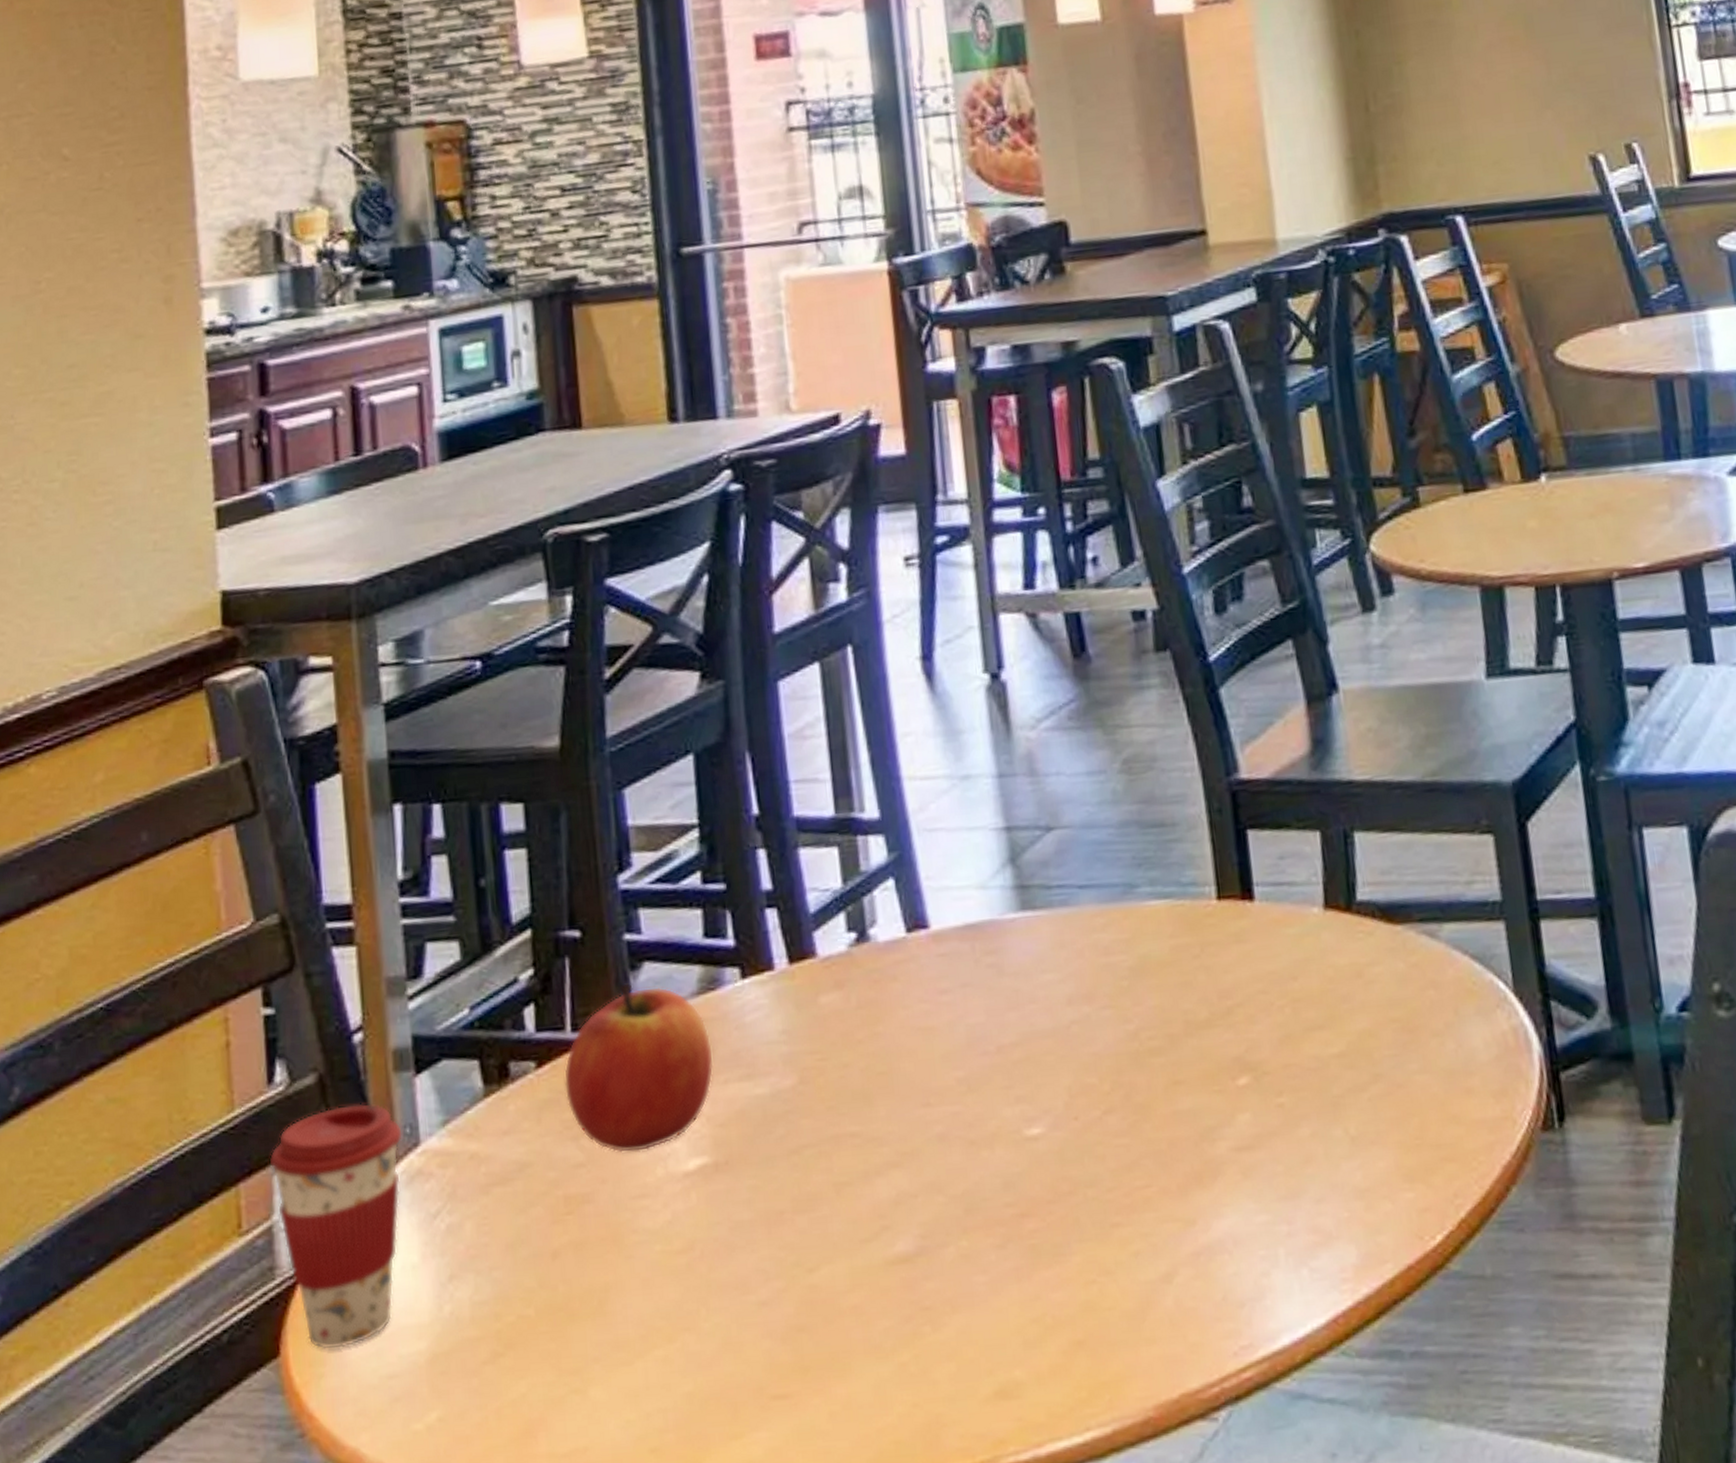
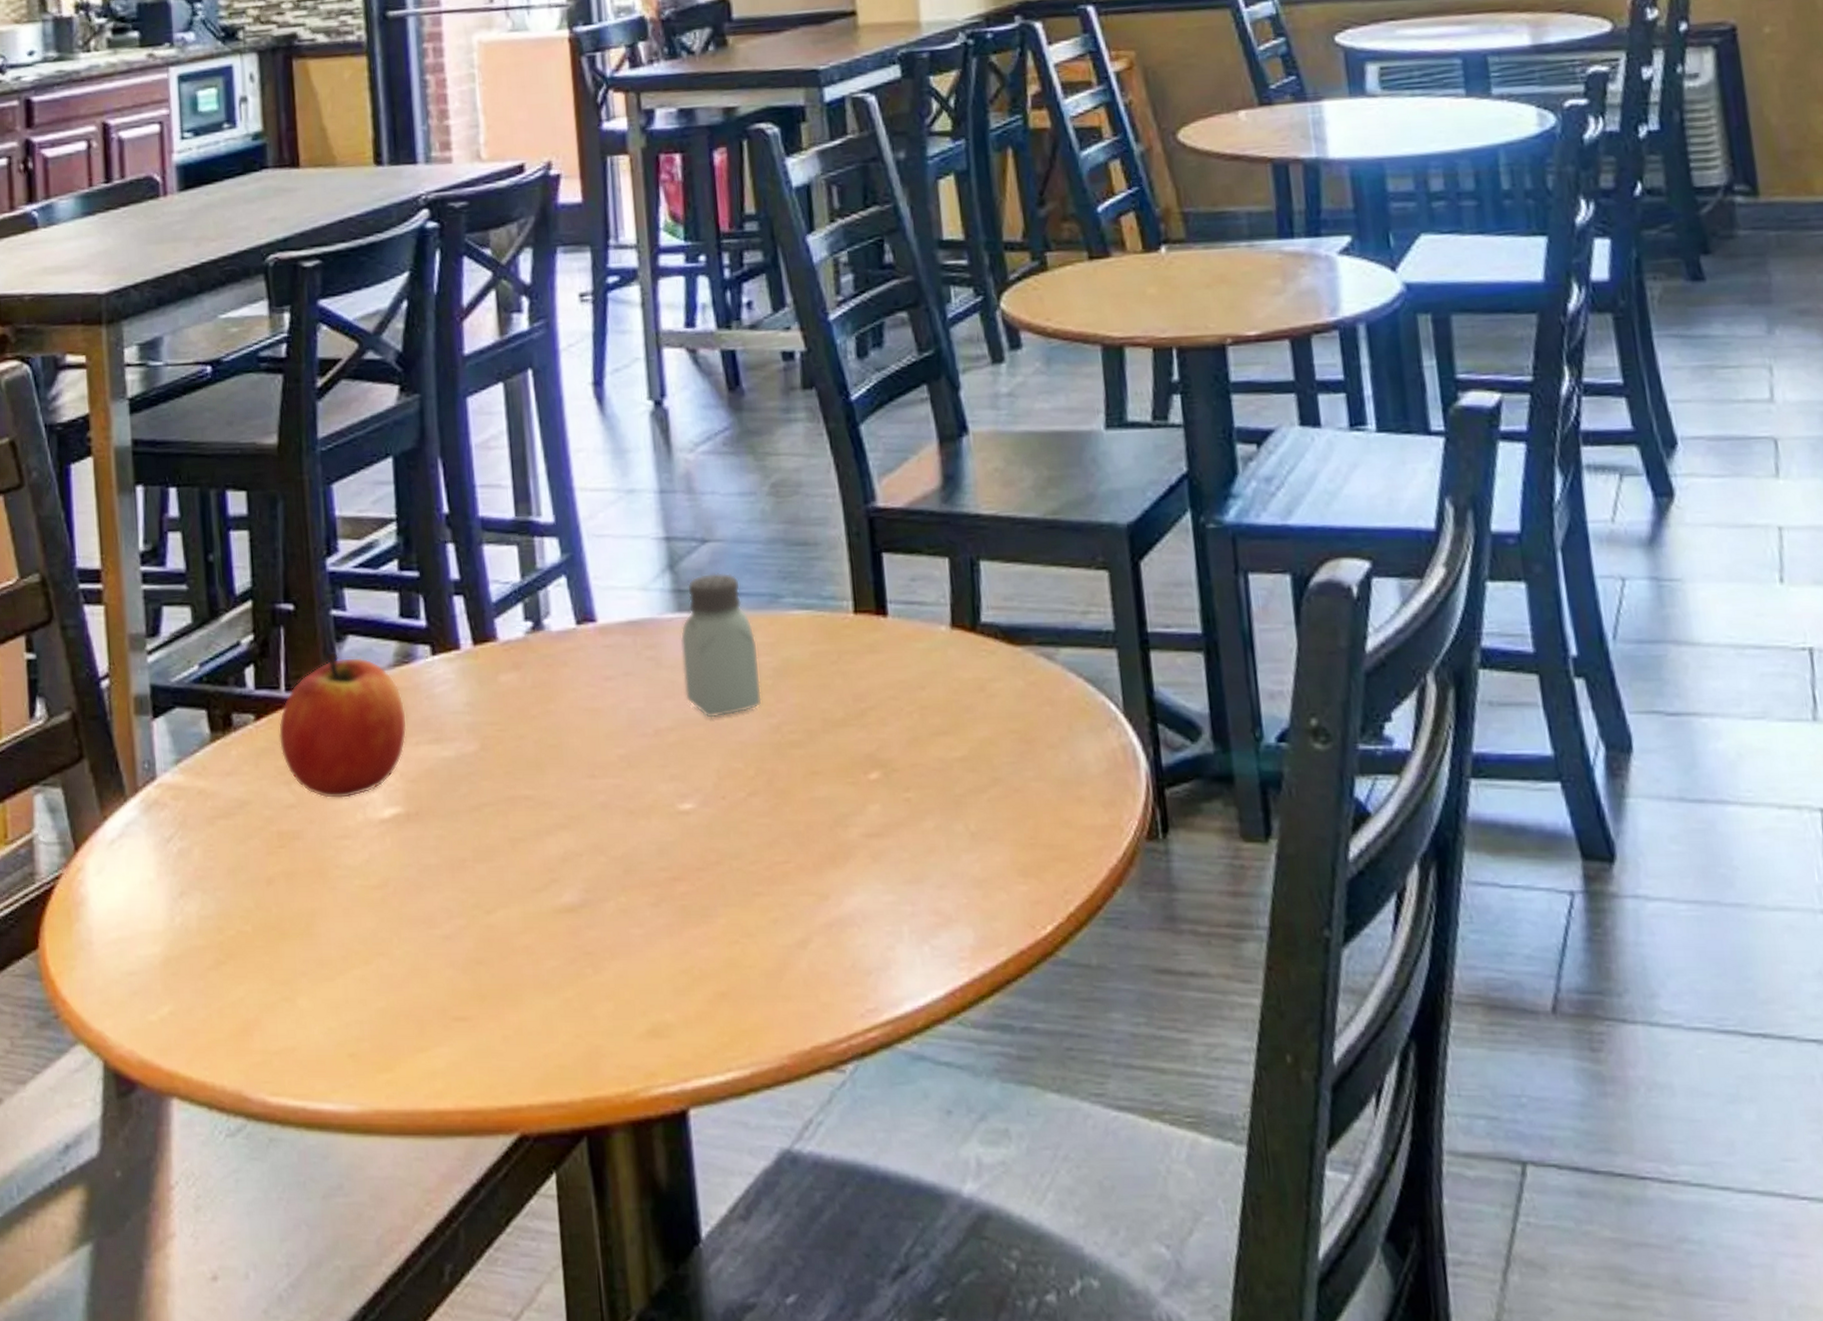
coffee cup: present [269,1103,404,1350] -> none [30,739,143,946]
saltshaker: none [1024,863,1117,1029] -> present [680,572,762,718]

